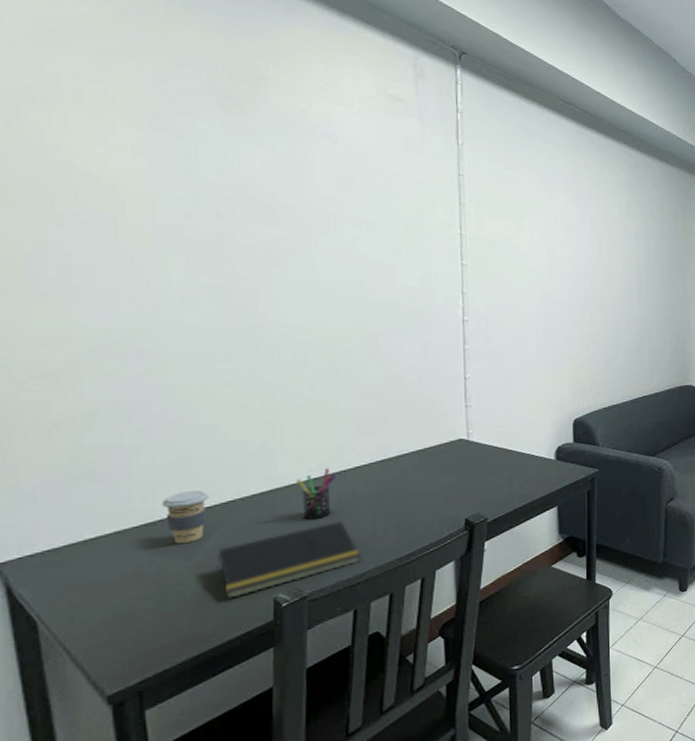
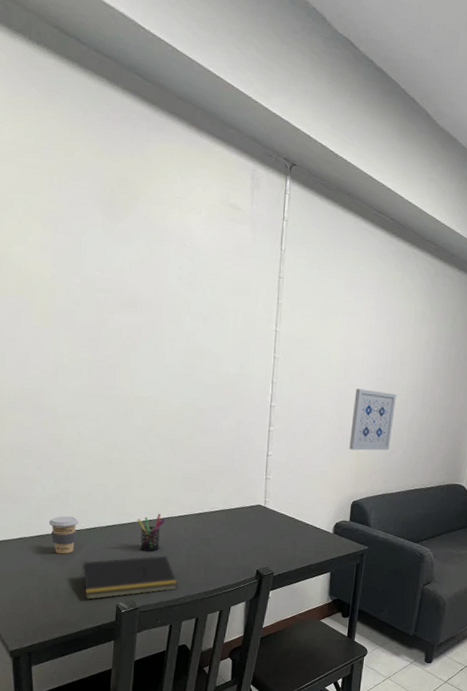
wall art: none [562,292,610,361] -> present [349,388,396,451]

